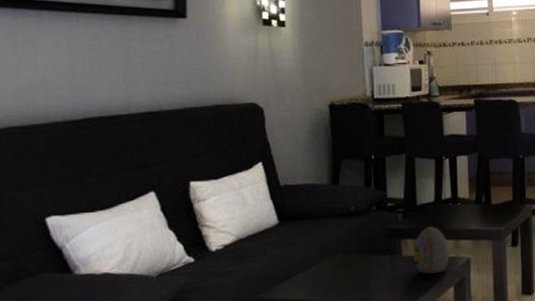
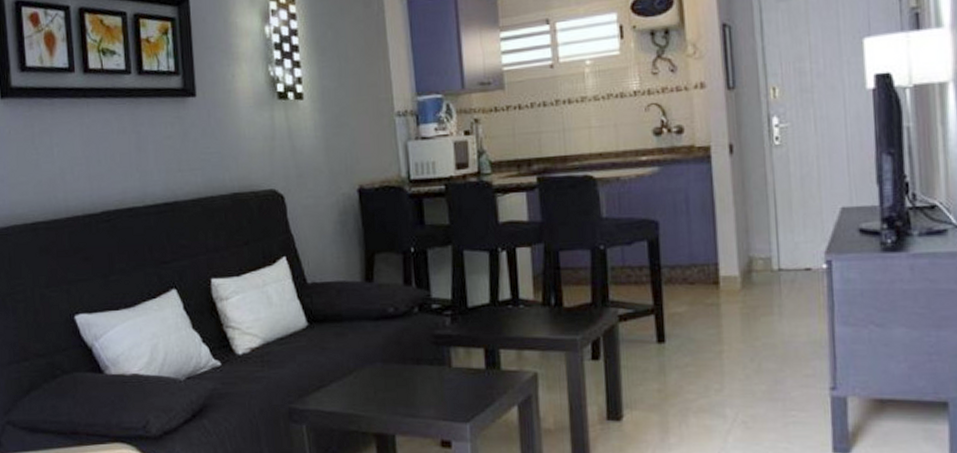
decorative egg: present [412,226,451,275] -> none [465,333,512,390]

